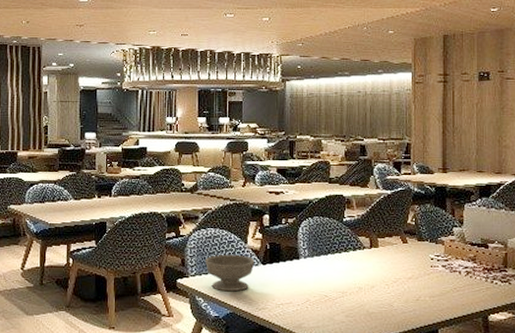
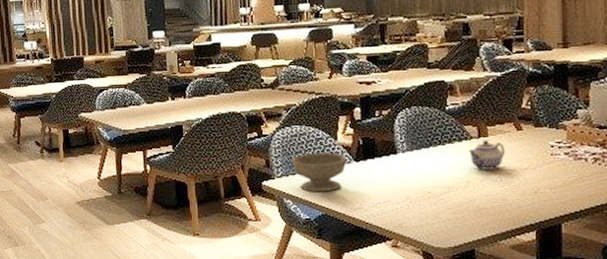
teapot: none [362,250,393,278] -> present [469,140,505,170]

